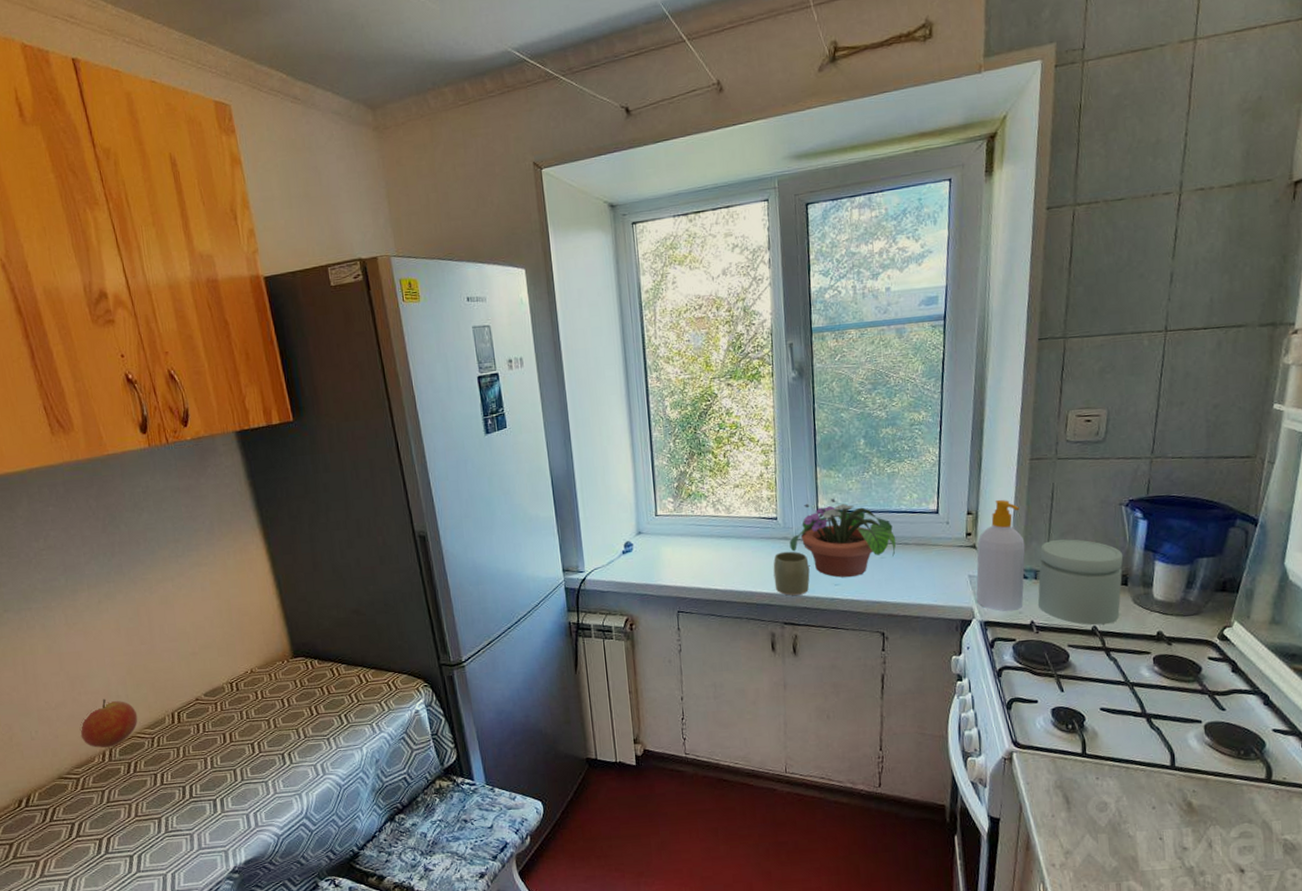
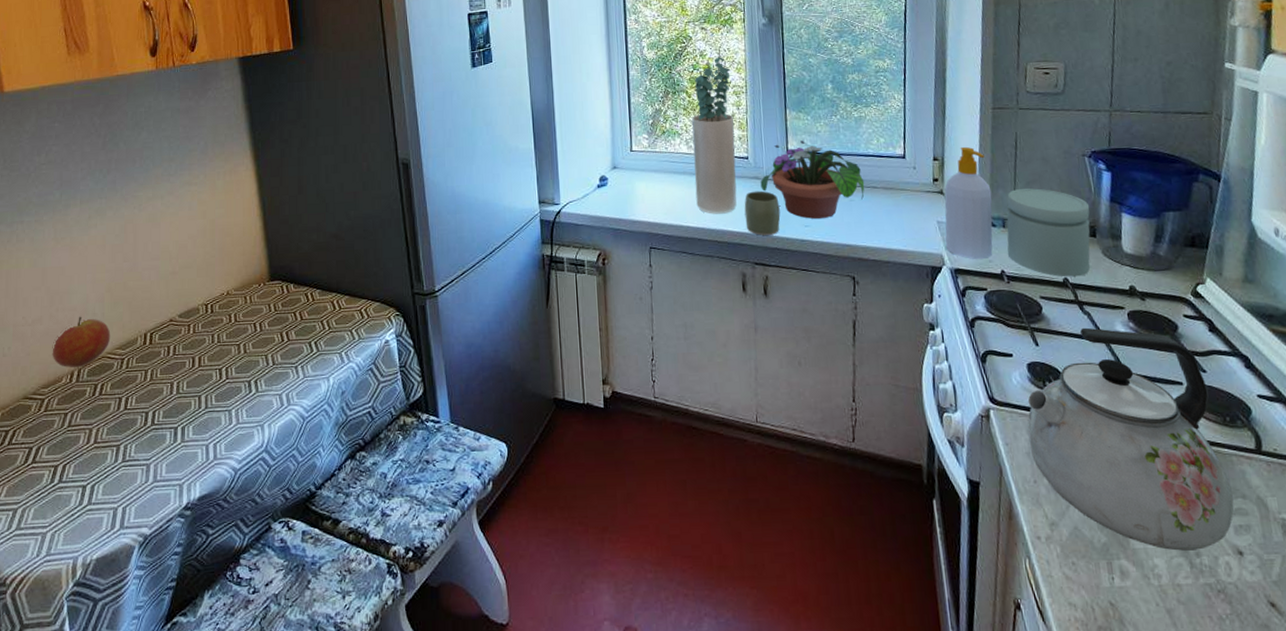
vase: none [718,406,766,577] -> present [691,49,737,215]
kettle: none [1048,672,1240,871] -> present [1027,327,1234,551]

